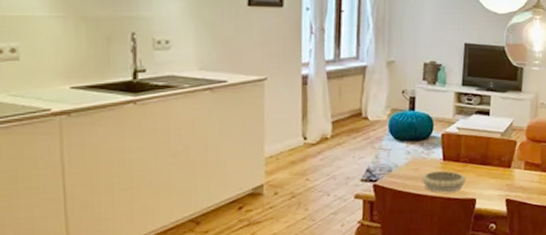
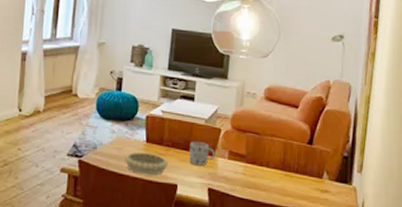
mug: none [487,155,511,179] -> present [189,141,215,166]

